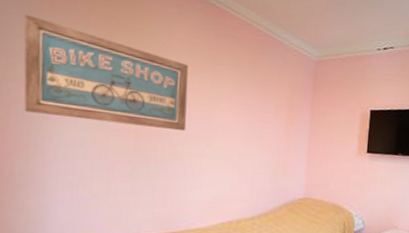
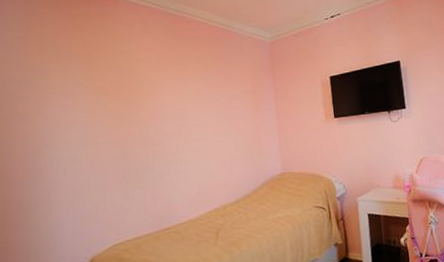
wall art: present [23,14,188,131] -> none [19,58,165,142]

